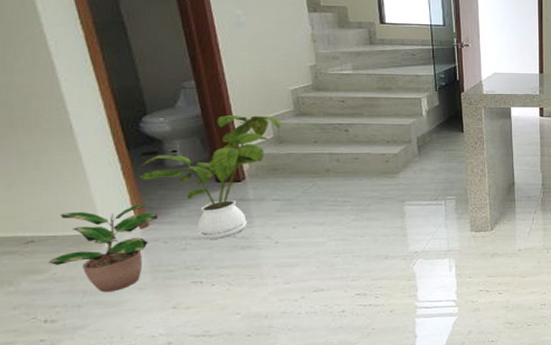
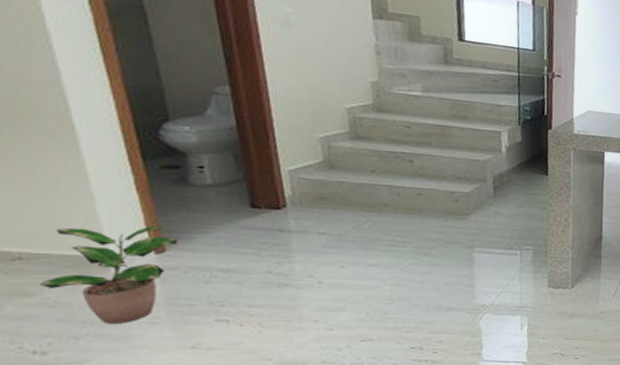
house plant: present [139,114,281,239] -> none [156,130,332,273]

